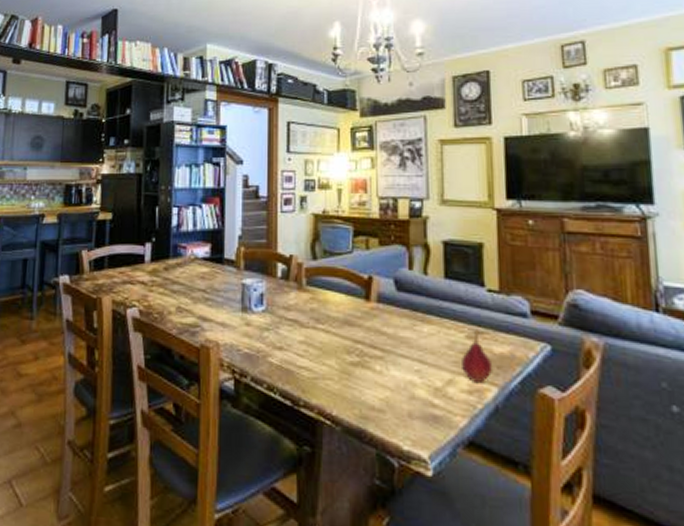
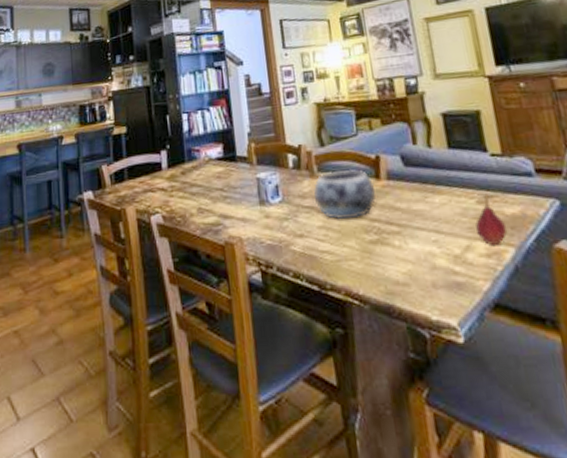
decorative bowl: none [298,285,364,338] -> present [313,168,377,220]

